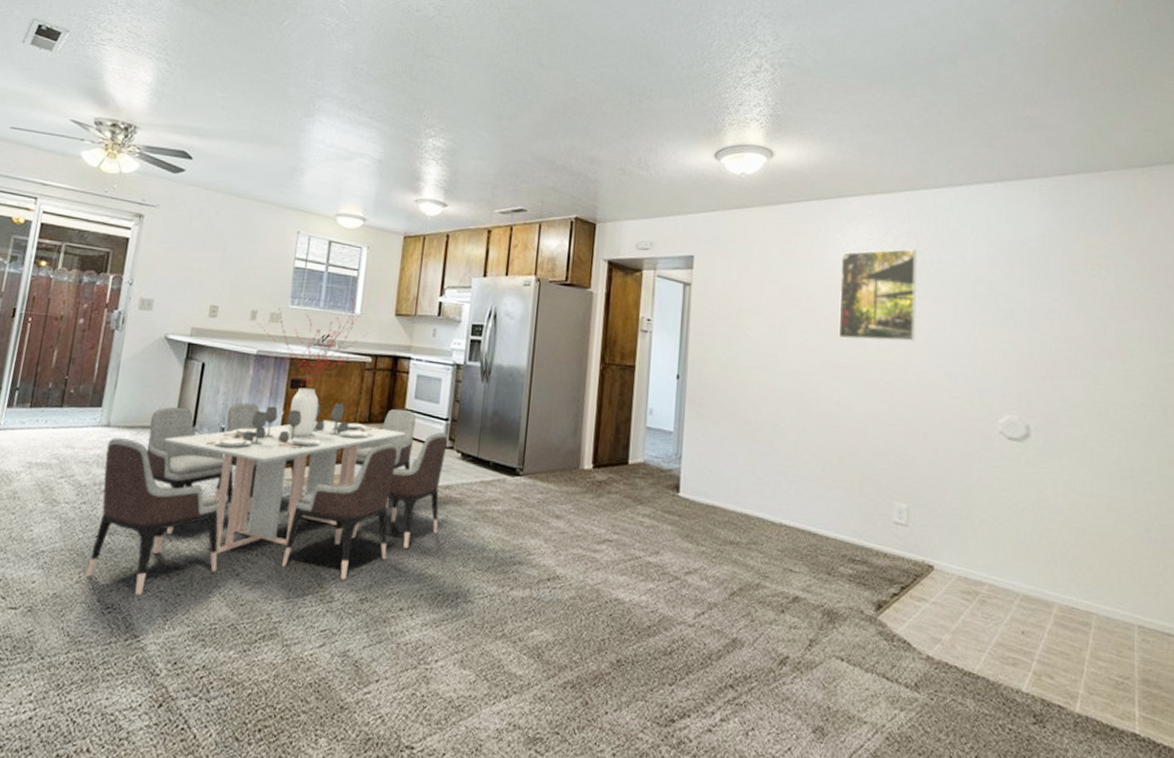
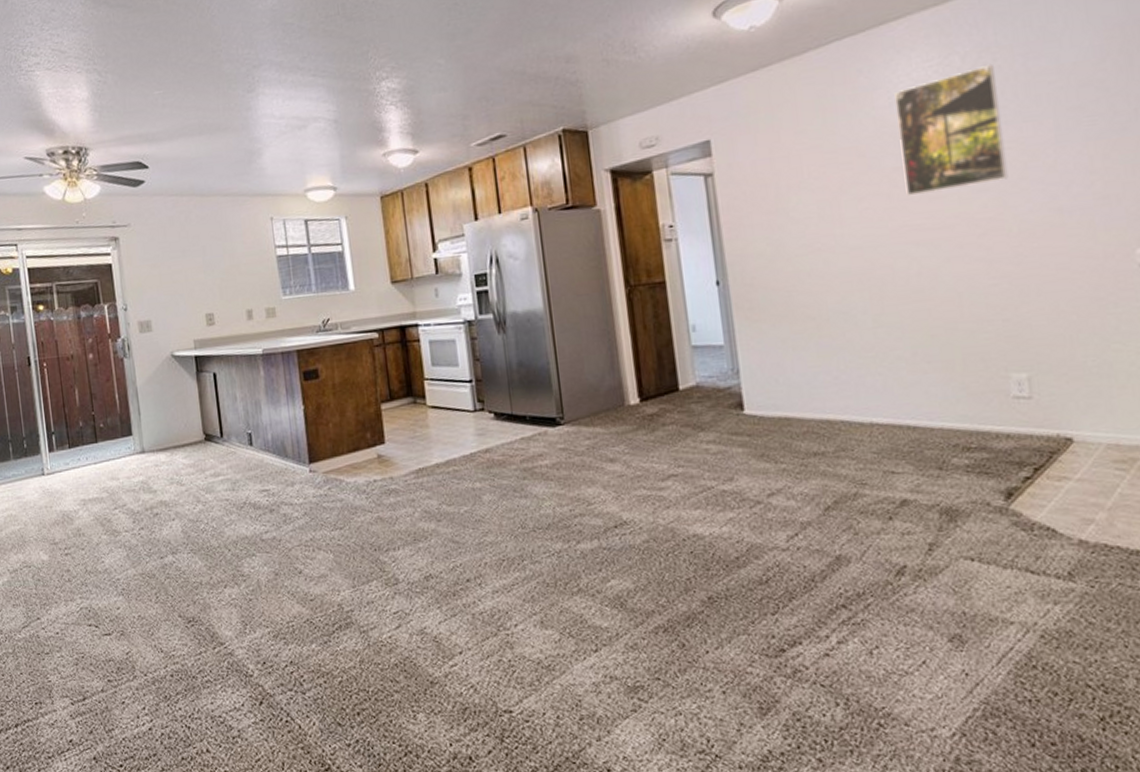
dining table: present [86,297,448,596] -> none [147,274,488,606]

